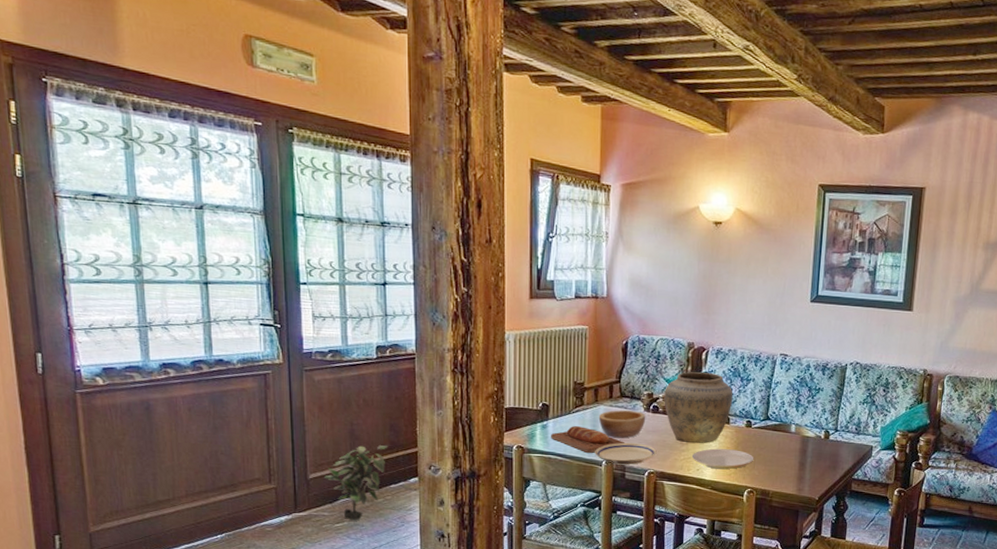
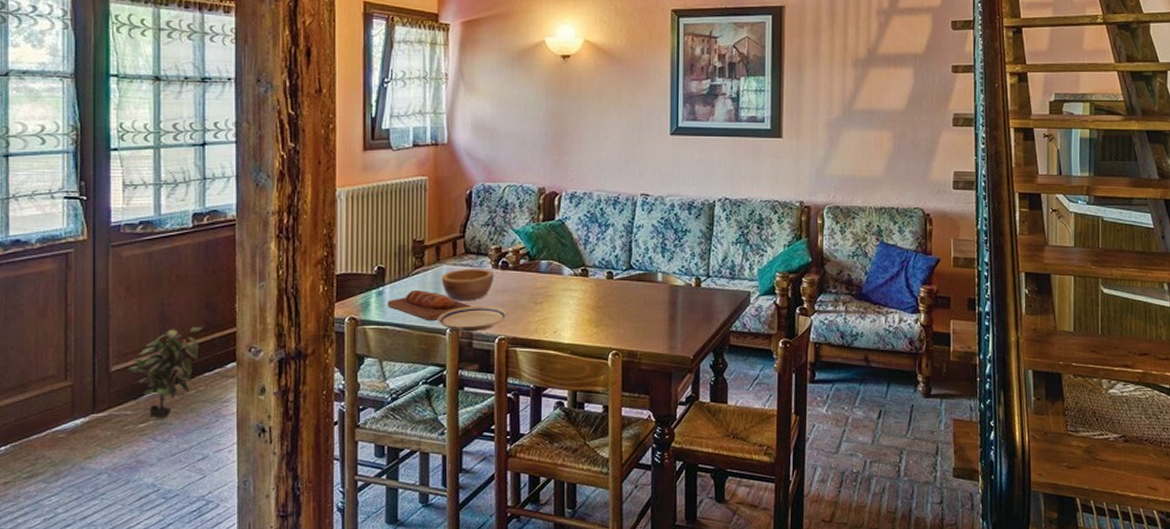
vase: present [664,371,734,443] -> none [514,219,591,301]
plate: present [691,448,754,469] -> none [547,306,618,330]

